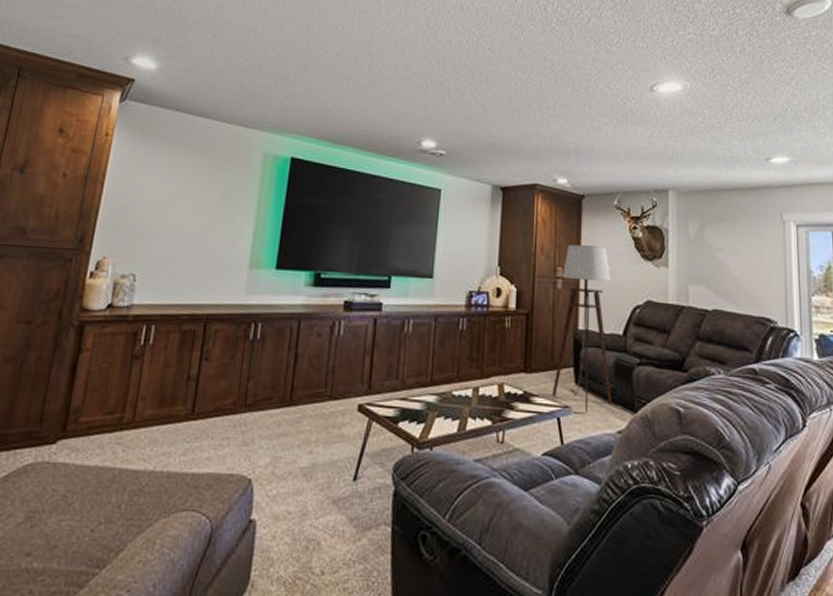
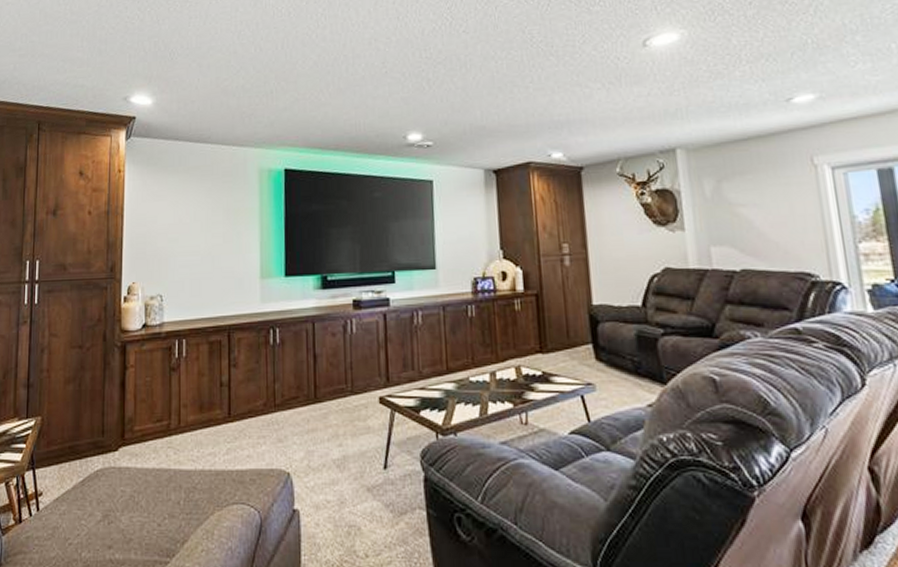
floor lamp: present [551,244,612,413] -> none [569,216,638,388]

